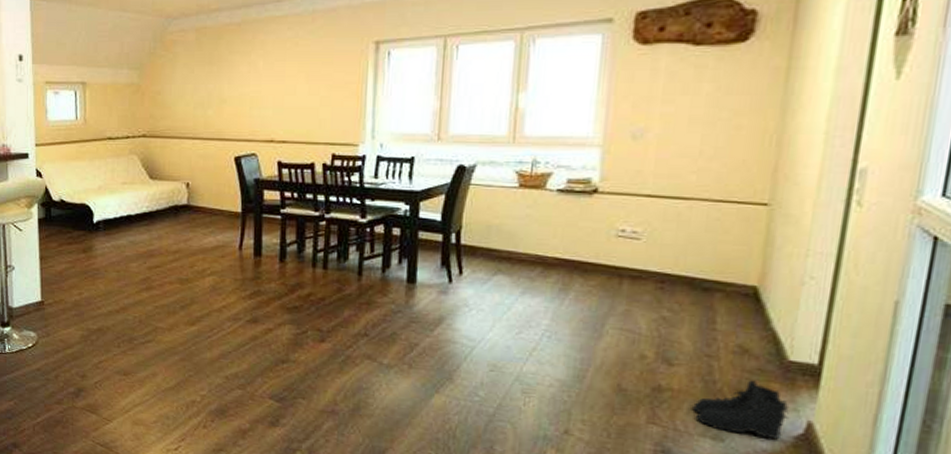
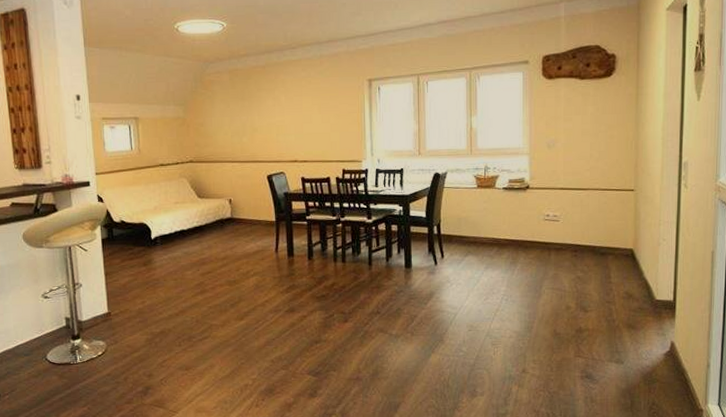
boots: present [693,380,789,440] -> none [602,316,660,358]

